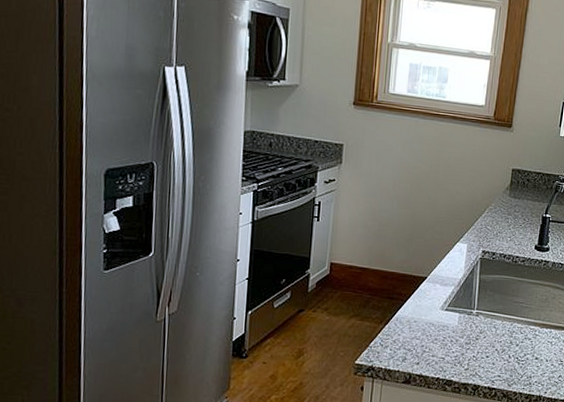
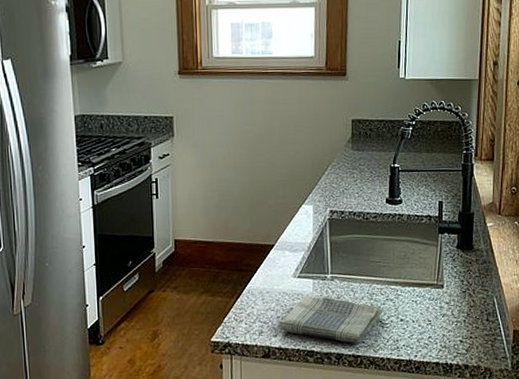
dish towel: none [422,327,521,376] -> present [279,294,383,343]

